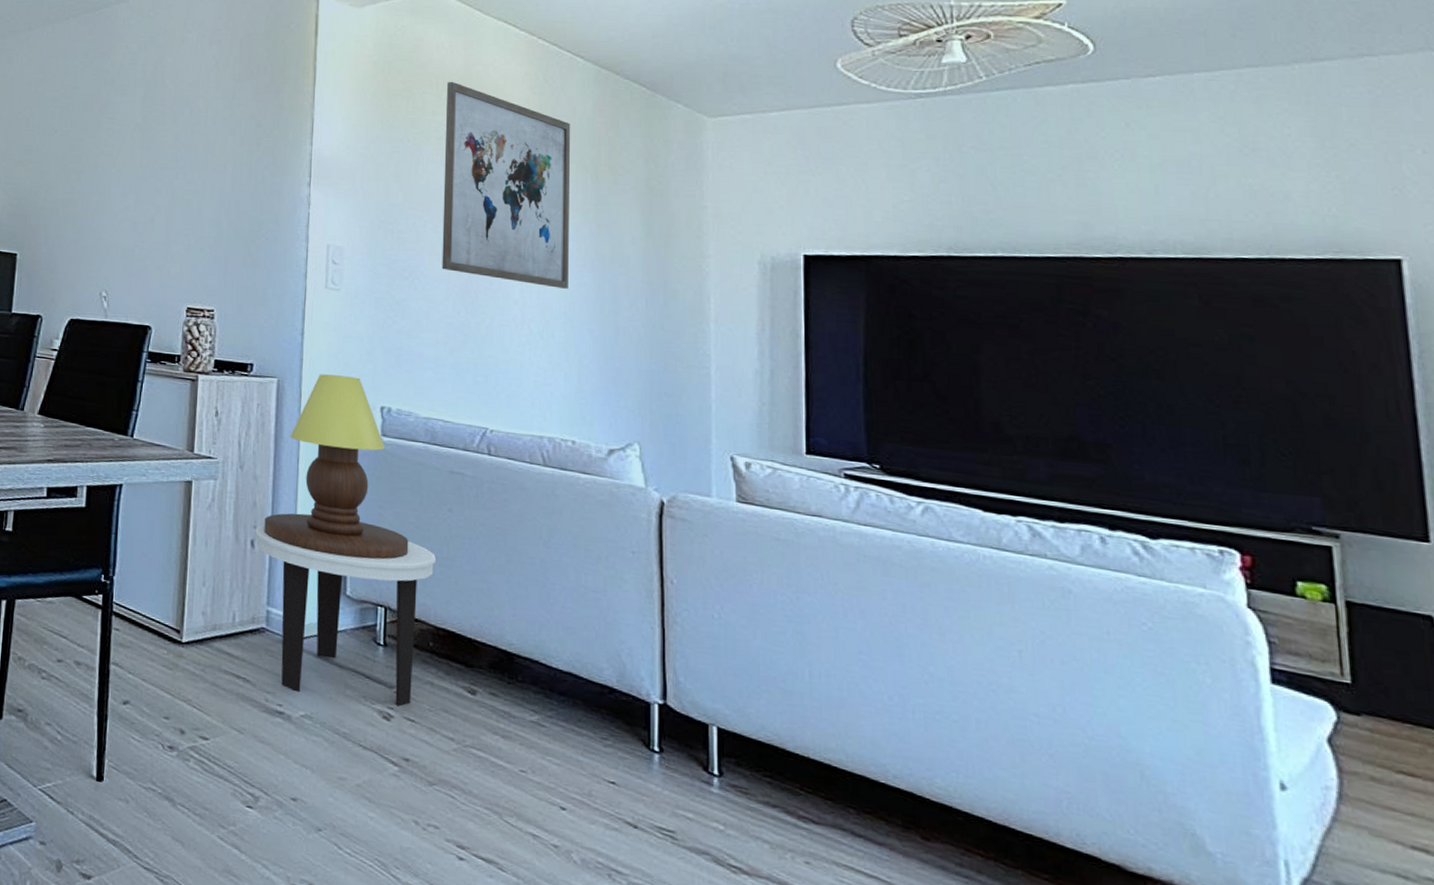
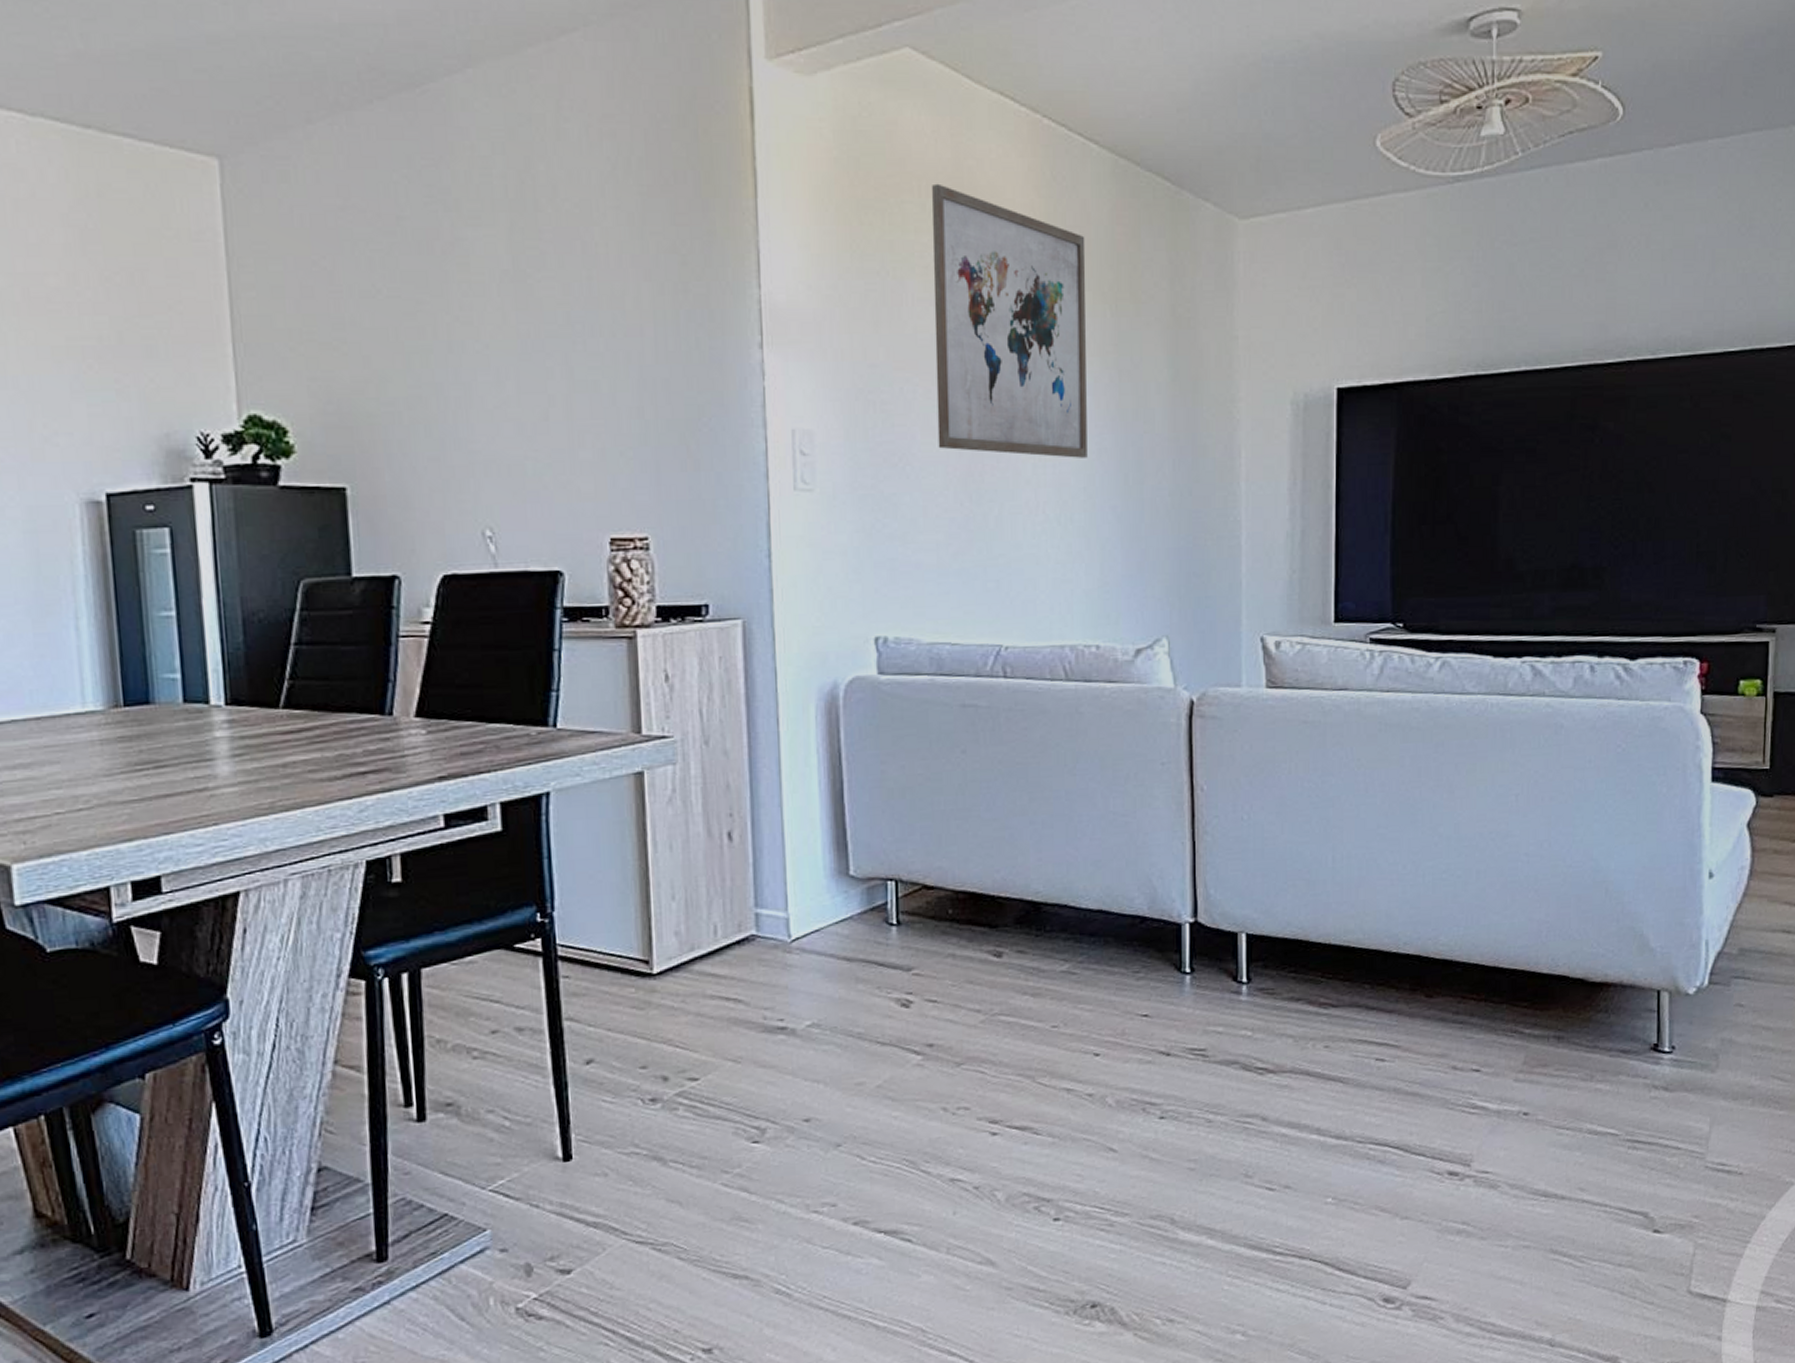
side table: present [255,524,436,707] -> none [731,797,950,1001]
table lamp: present [264,374,409,560] -> none [742,604,919,832]

